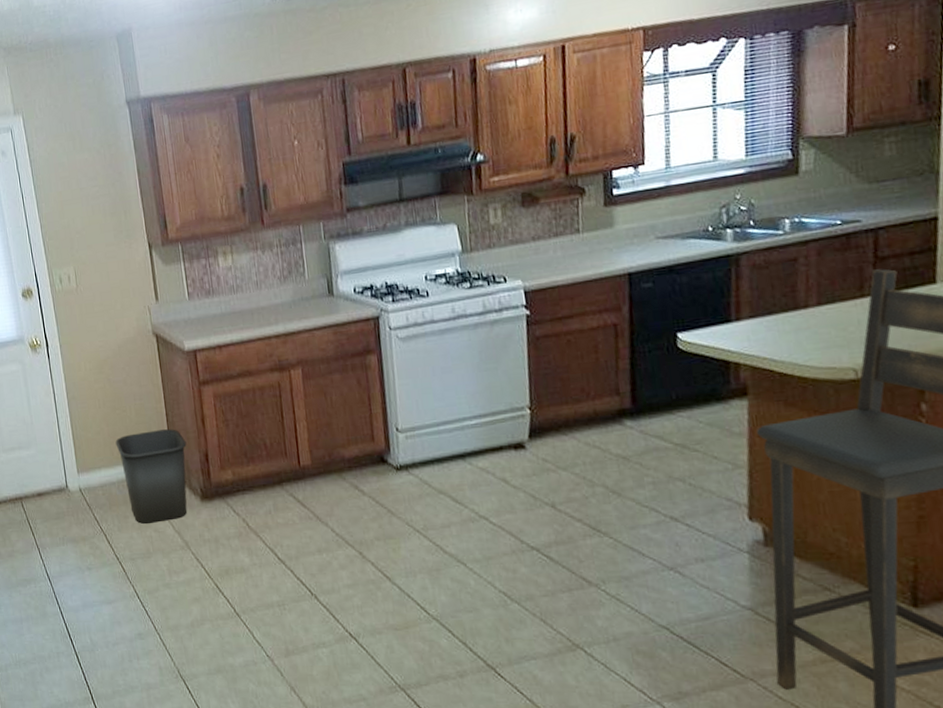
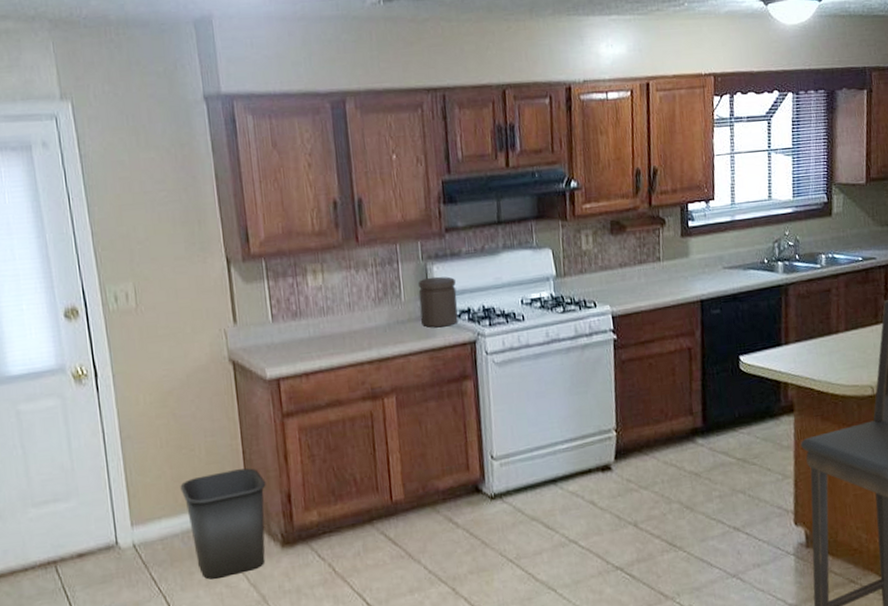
jar: none [320,254,361,304] -> present [417,276,458,328]

